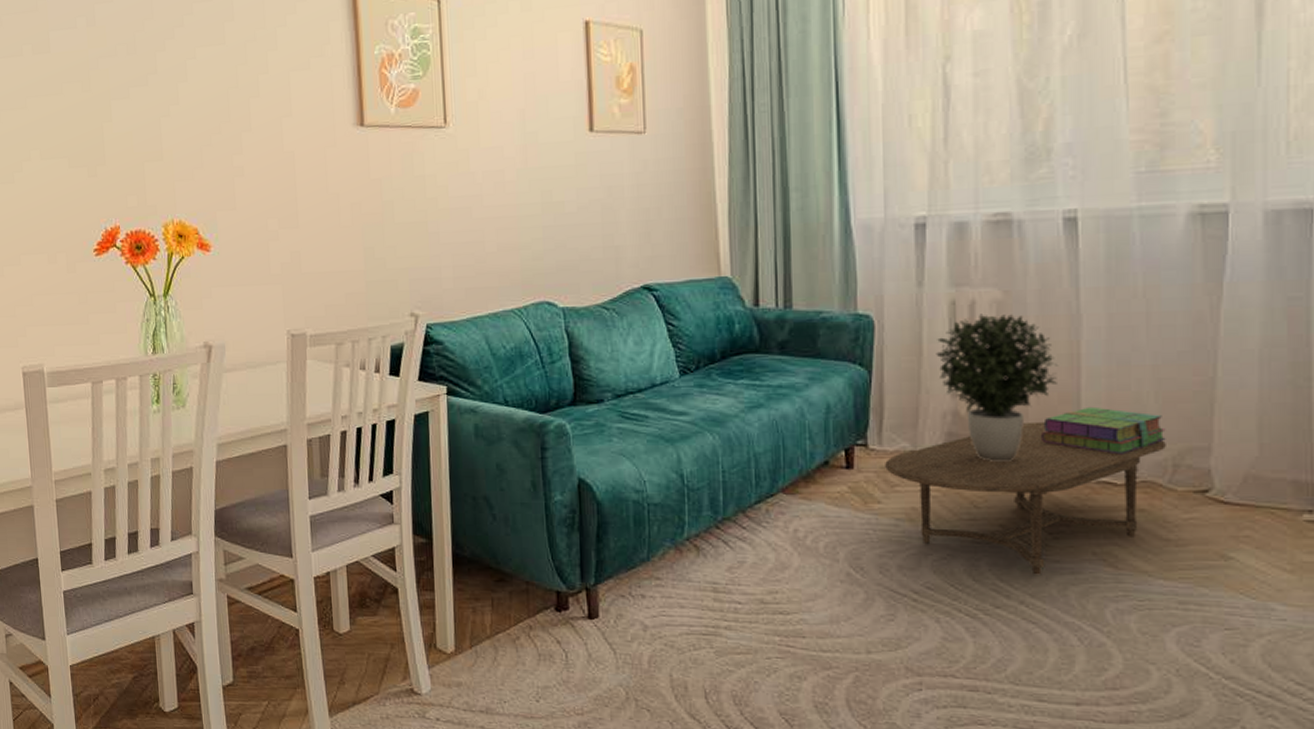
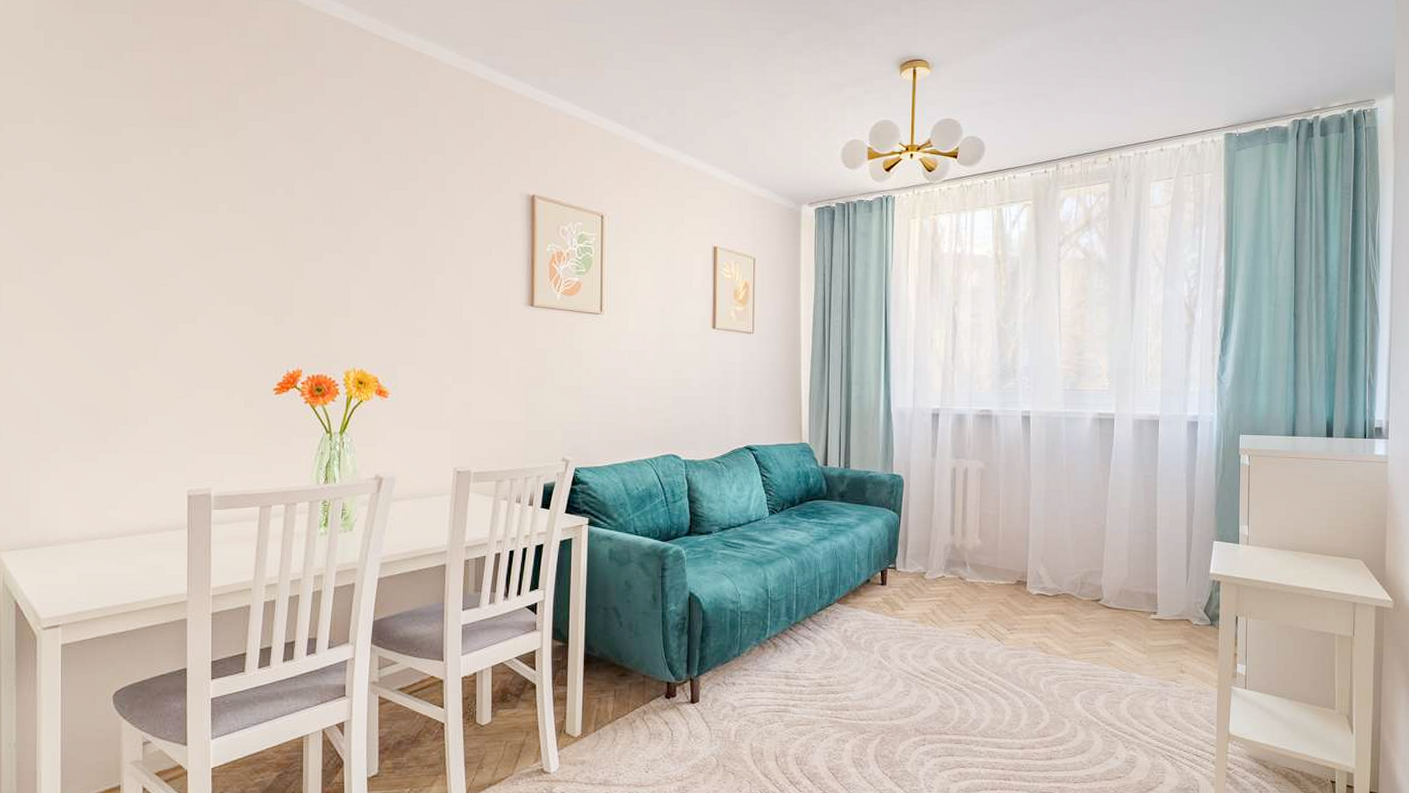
coffee table: present [885,421,1166,575] -> none [907,553,1077,659]
potted plant: present [936,314,1059,463] -> none [942,478,1017,581]
stack of books: present [1042,406,1166,455] -> none [1005,543,1077,576]

